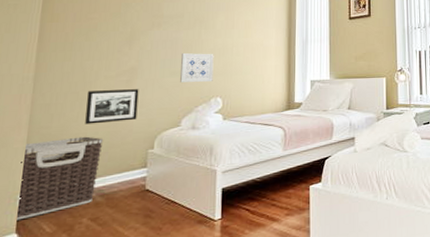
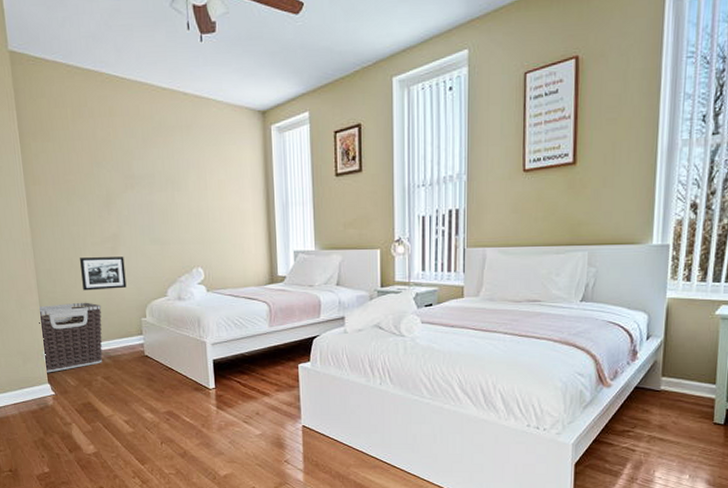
wall art: present [180,52,214,82] -> none [158,218,192,251]

